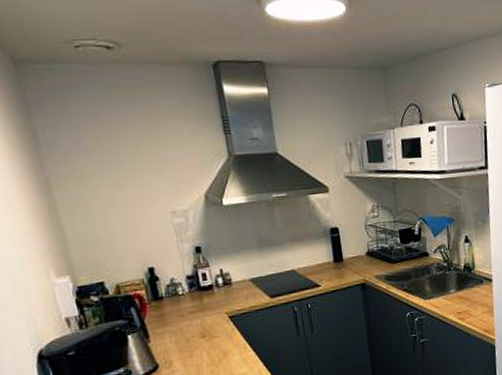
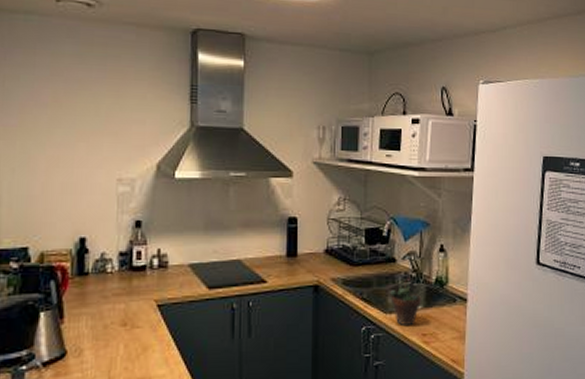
succulent plant: none [426,266,455,308] -> present [389,276,422,325]

